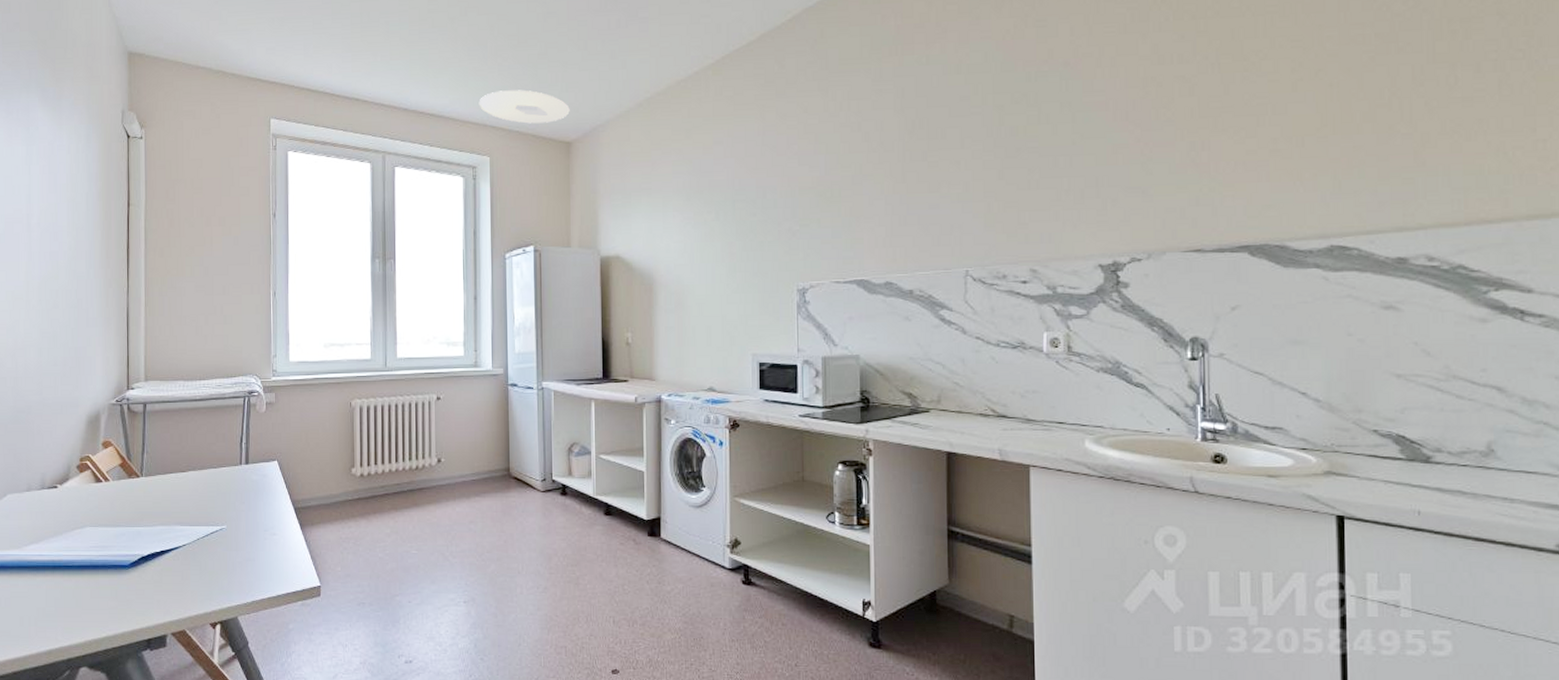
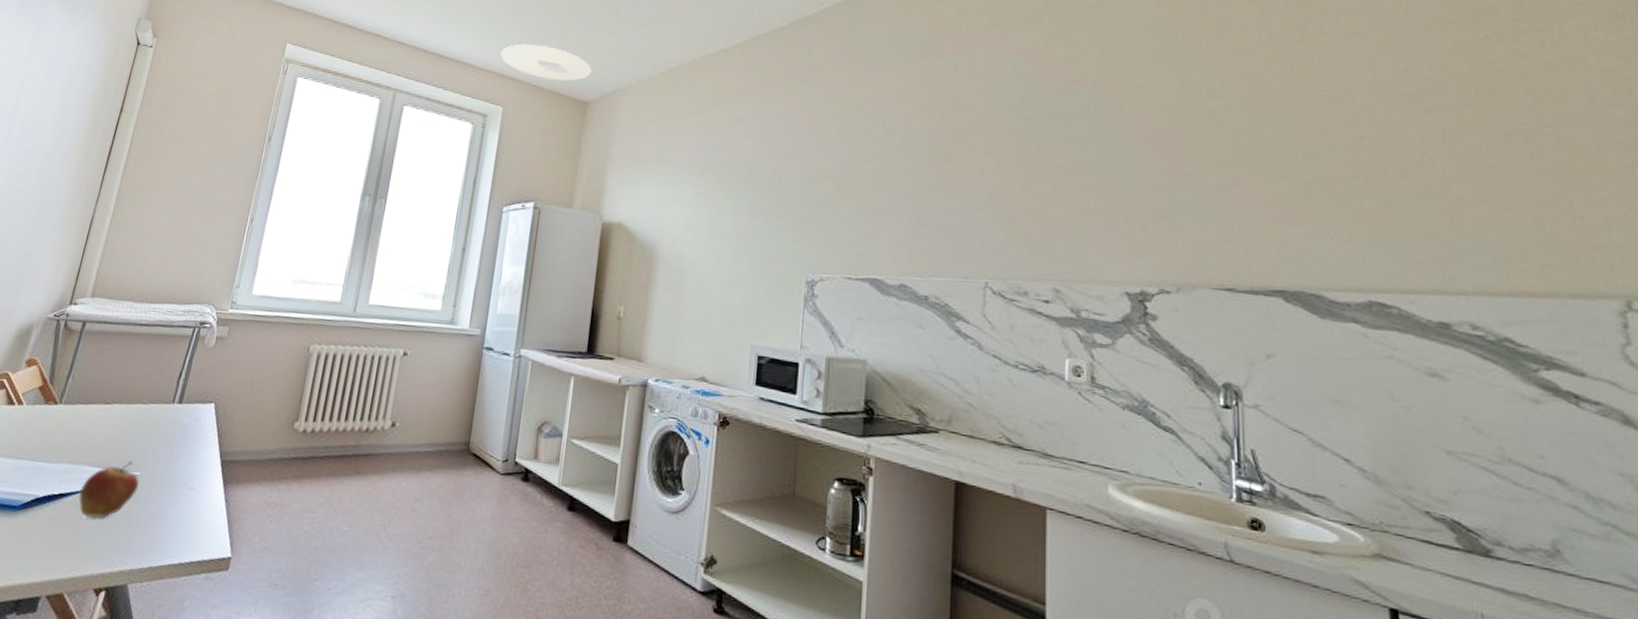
fruit: none [177,518,227,568] -> present [79,461,139,518]

